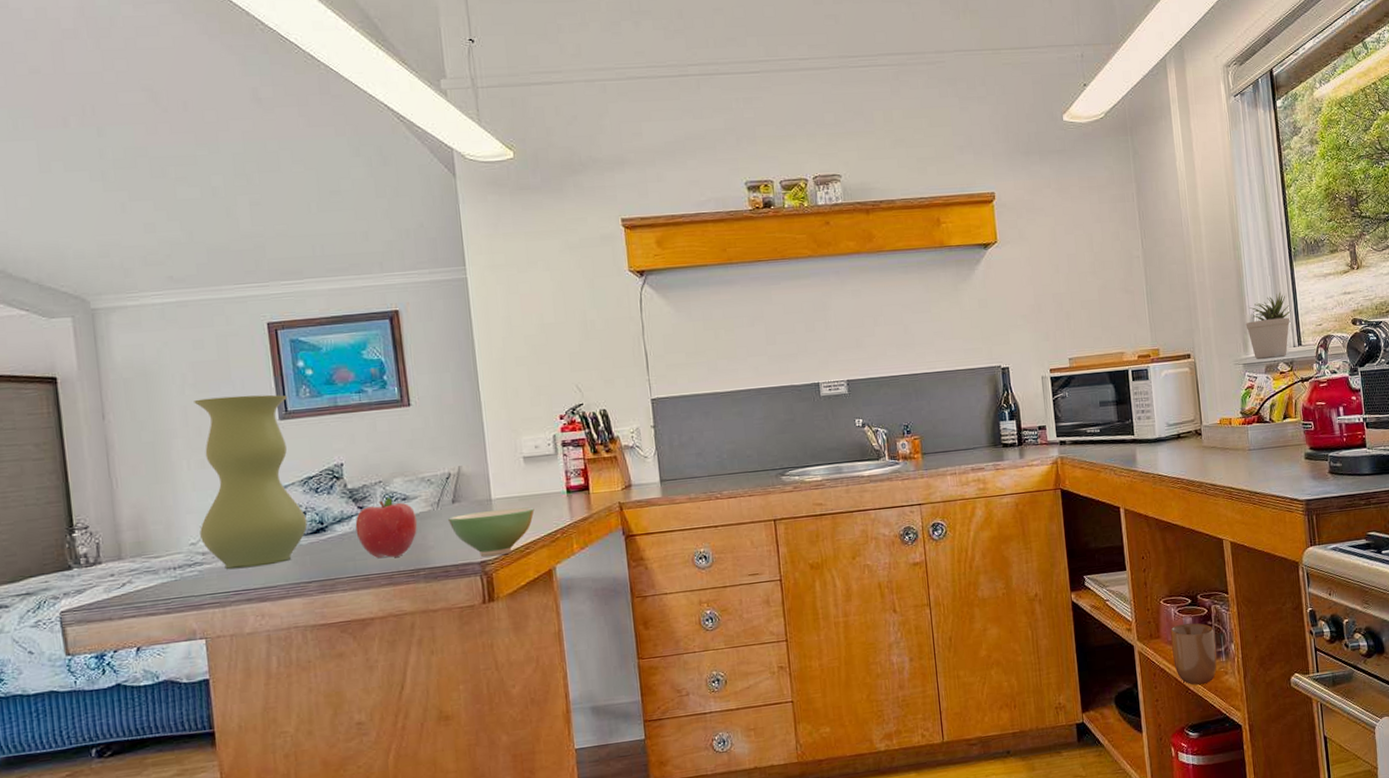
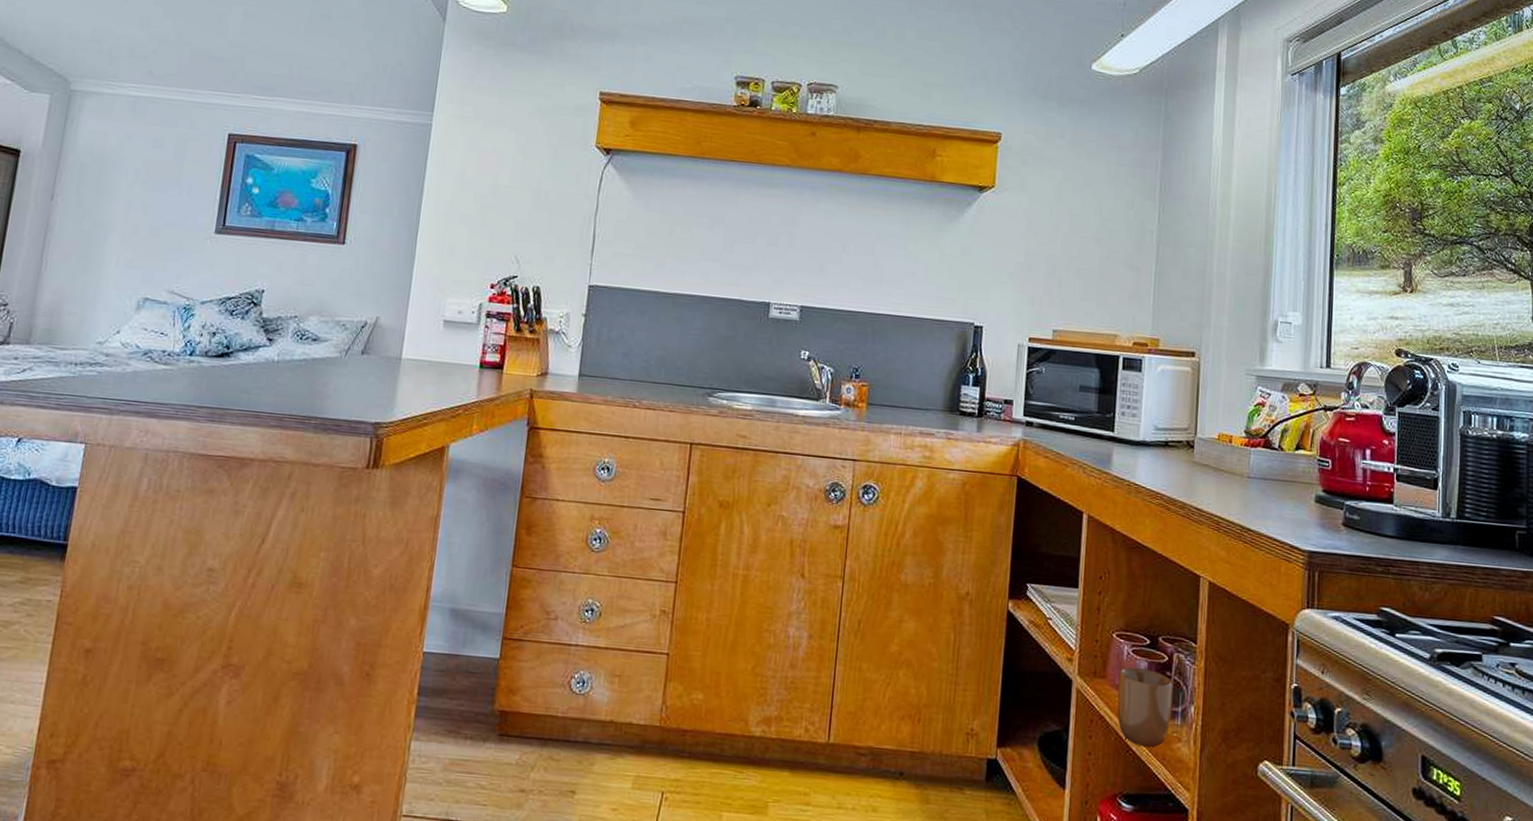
vase: present [194,394,308,570] -> none [108,197,228,381]
fruit: present [355,497,418,559] -> none [258,334,323,399]
bowl: present [448,507,535,558] -> none [353,367,442,421]
potted plant: present [1245,292,1291,360] -> none [1266,302,1323,378]

